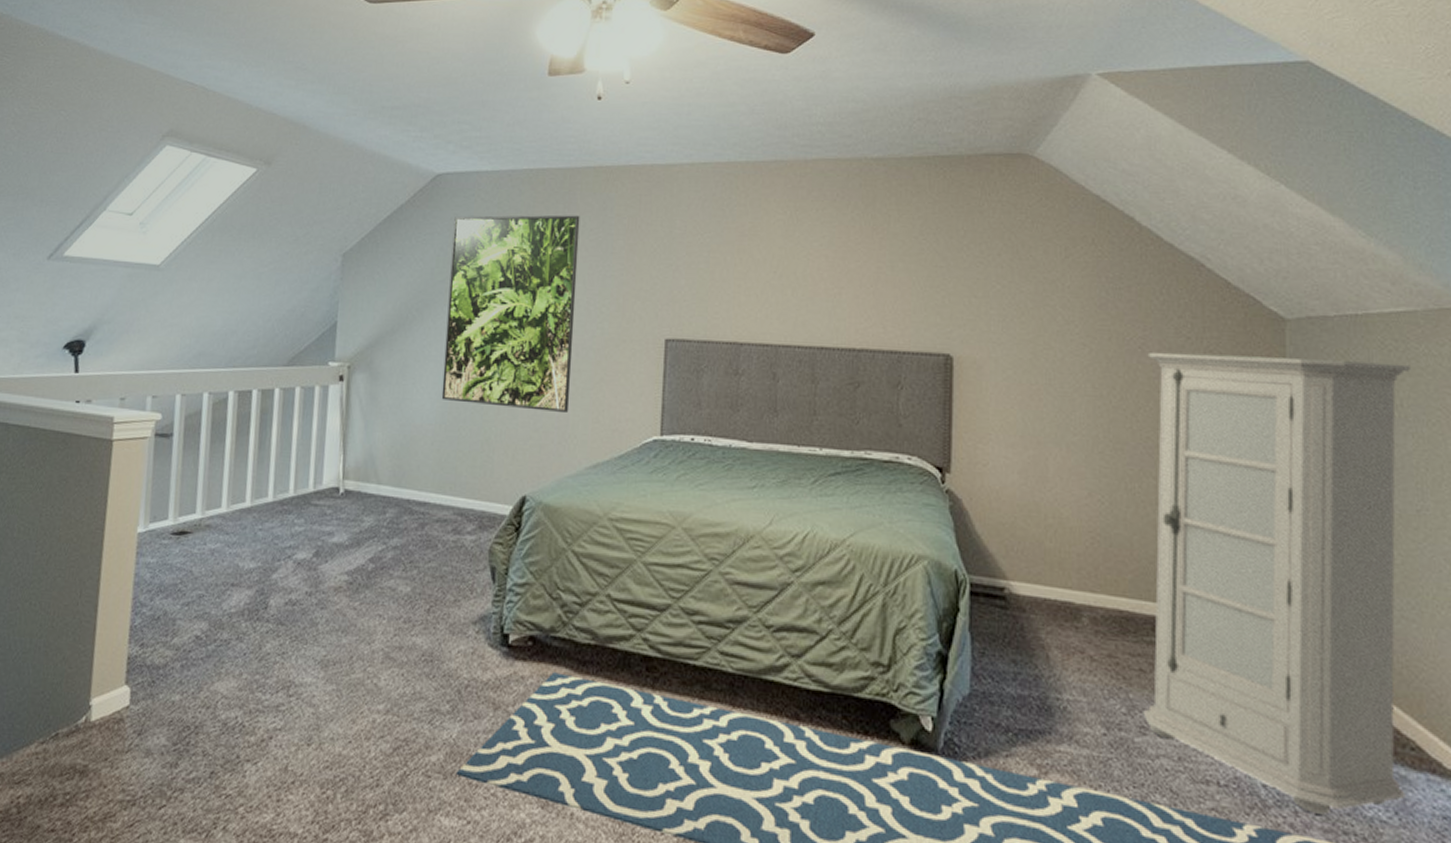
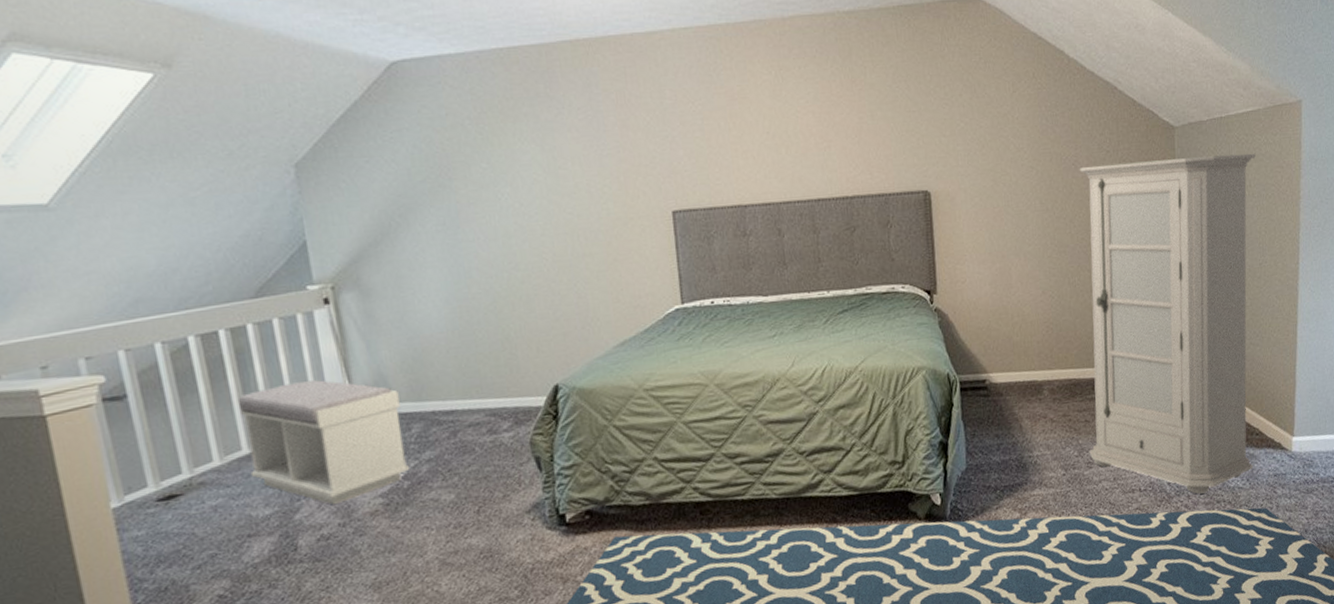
bench: none [247,448,382,573] -> present [237,380,411,505]
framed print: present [441,215,580,412] -> none [422,94,587,306]

